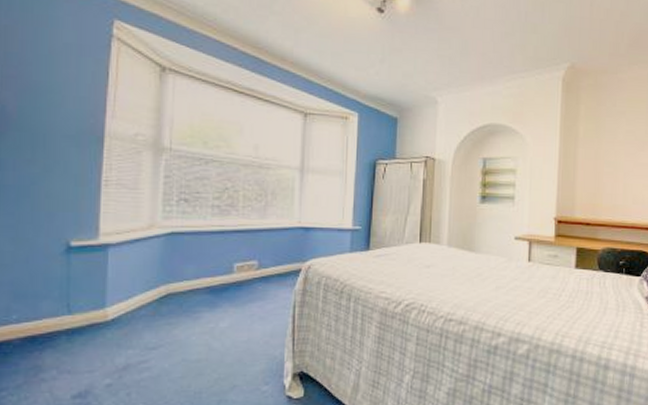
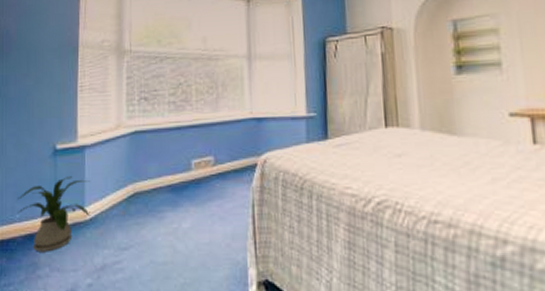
house plant: none [13,275,113,355] -> present [17,176,90,252]

